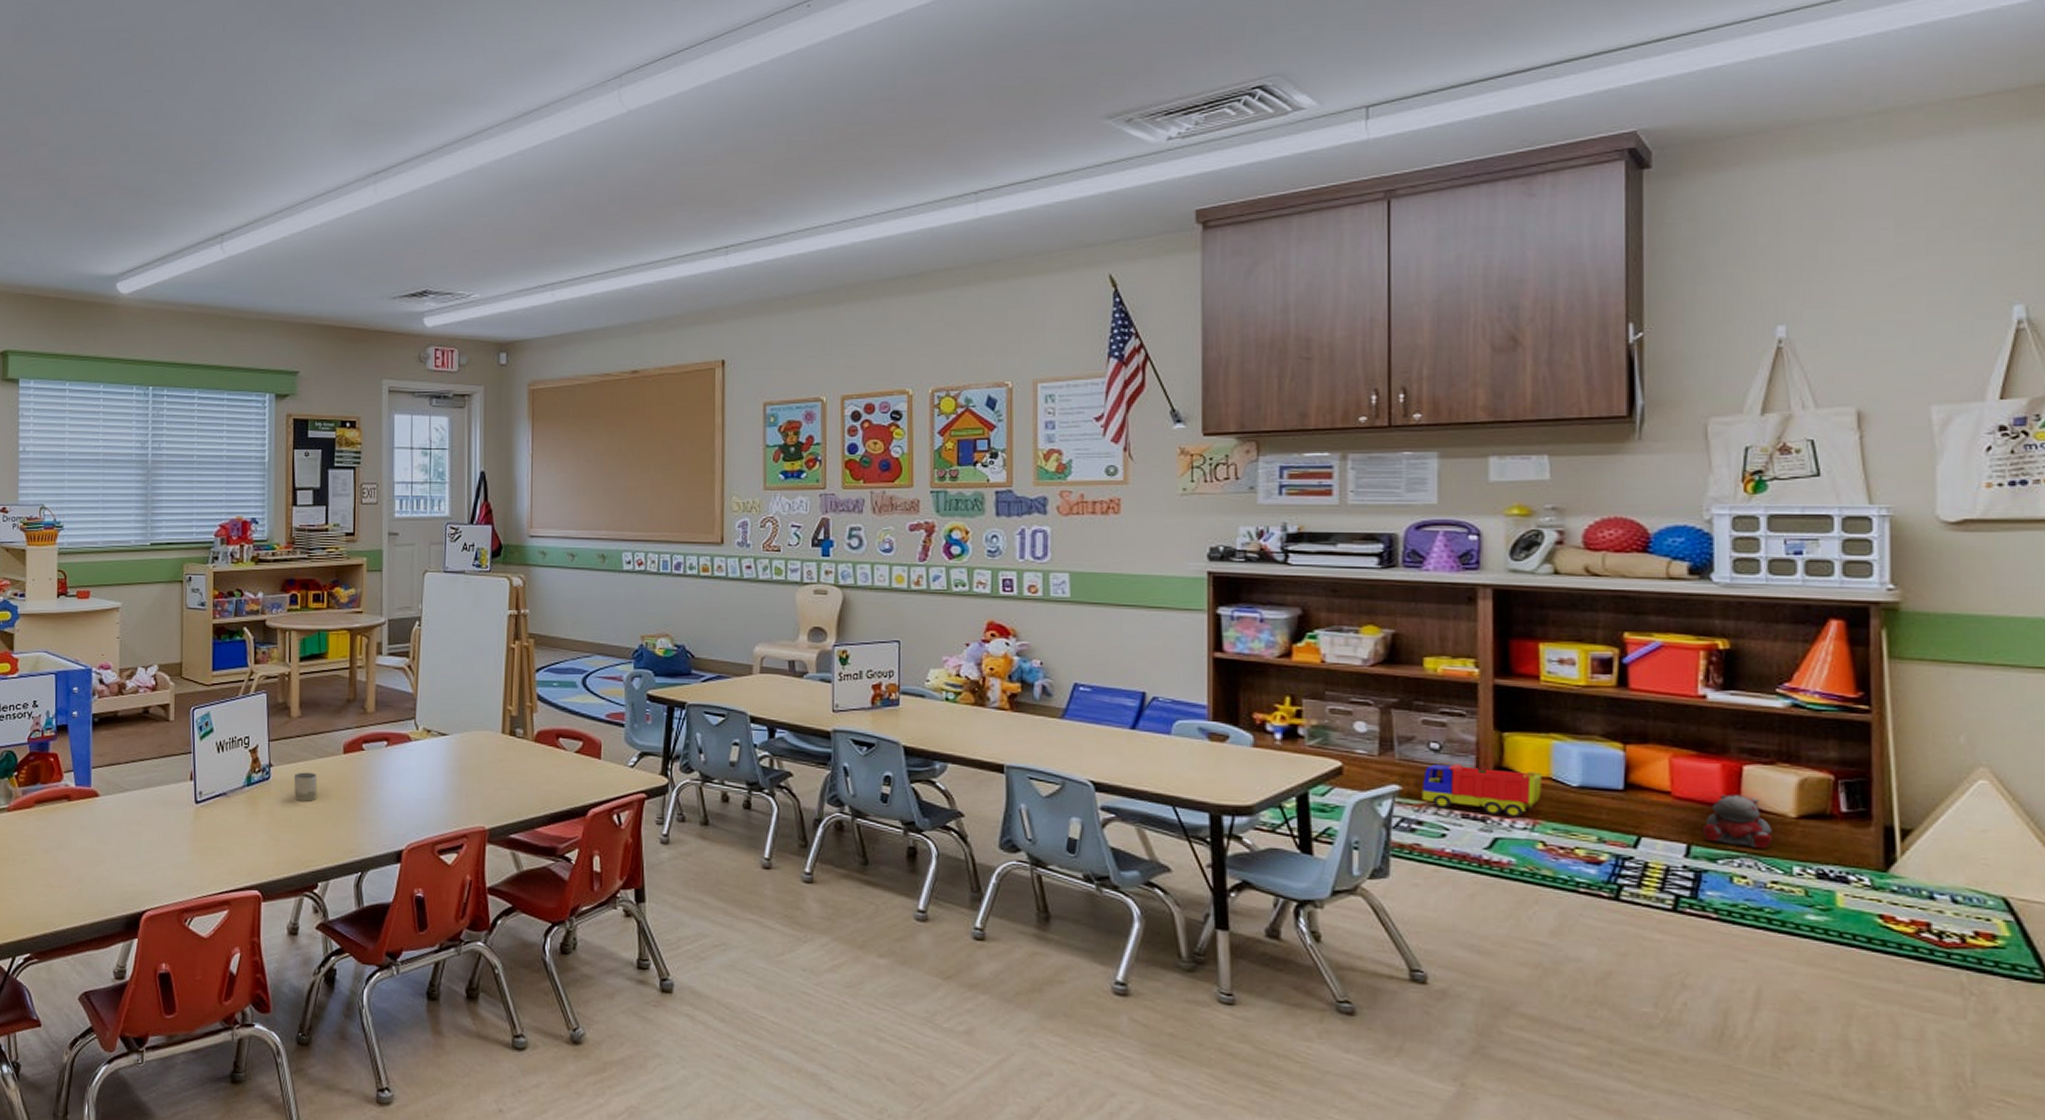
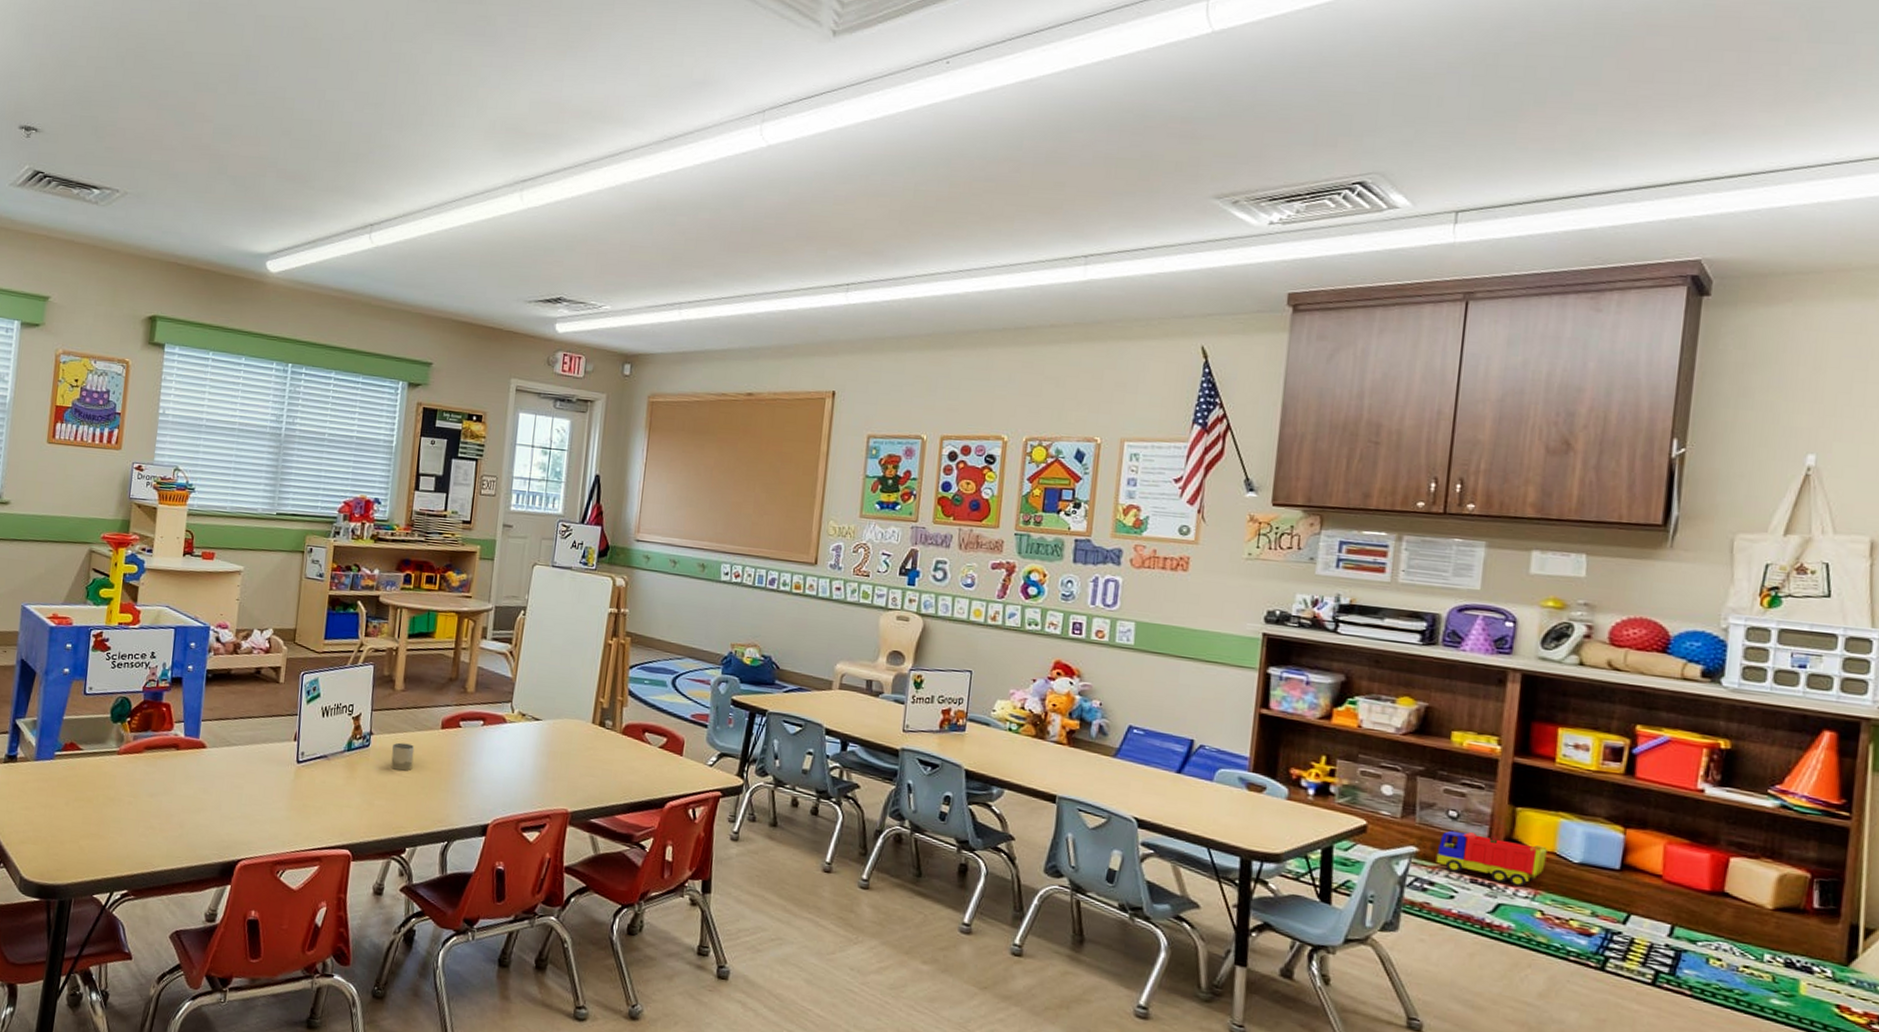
toy animal: present [1701,793,1772,849] -> none [1685,881,1749,936]

